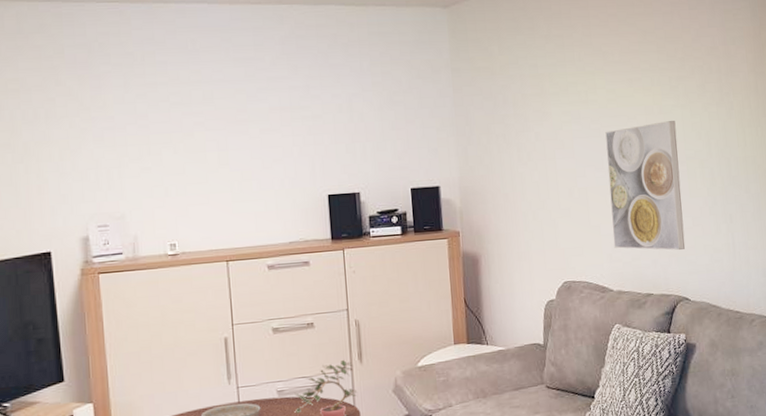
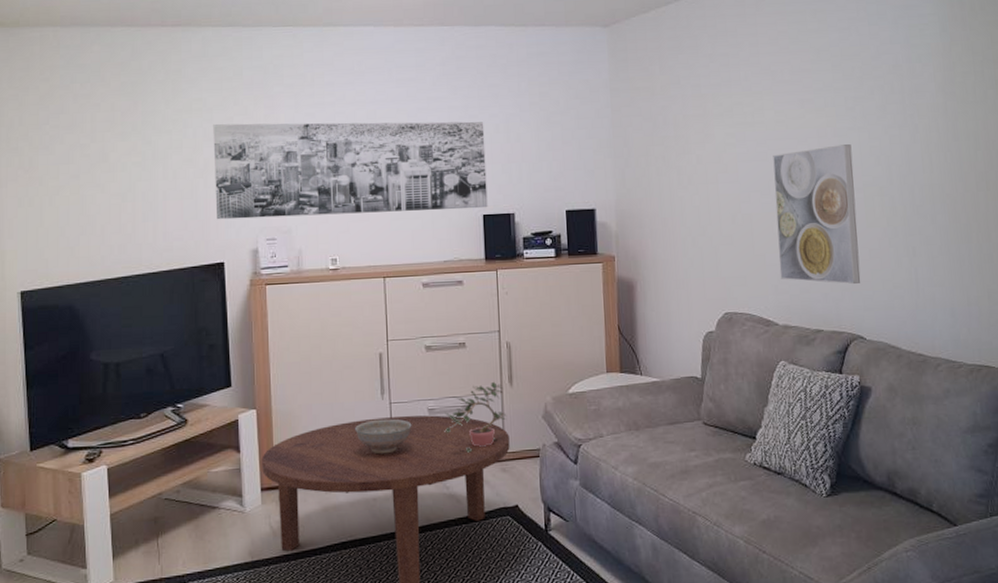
wall art: none [32,101,333,208] -> present [213,121,488,220]

